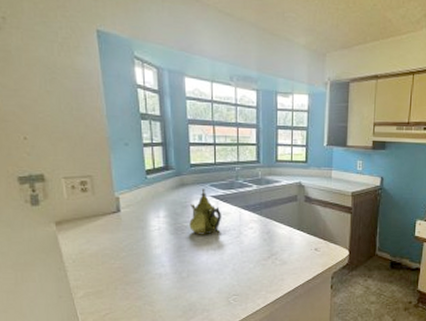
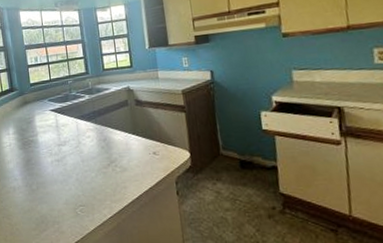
teapot: present [189,189,221,235] -> none [33,104,61,148]

